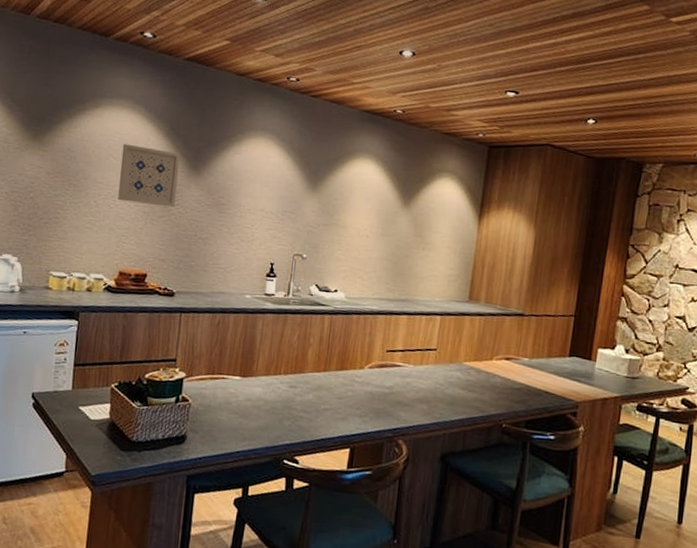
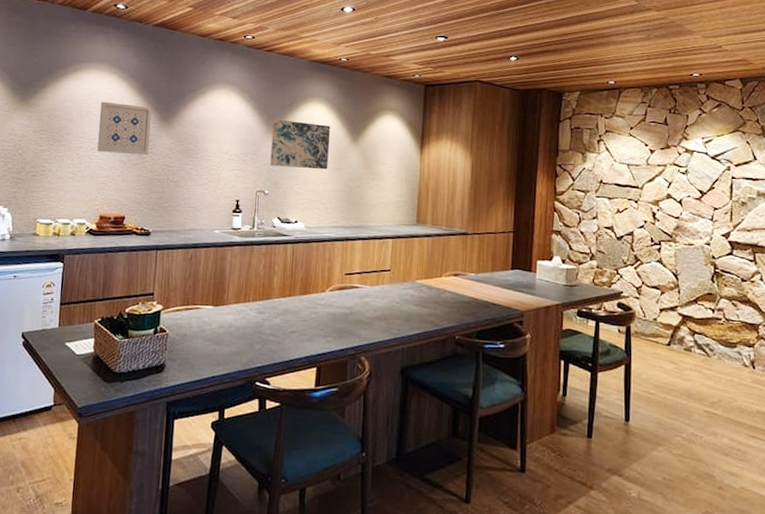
wall art: none [310,175,380,235] -> present [270,119,331,170]

